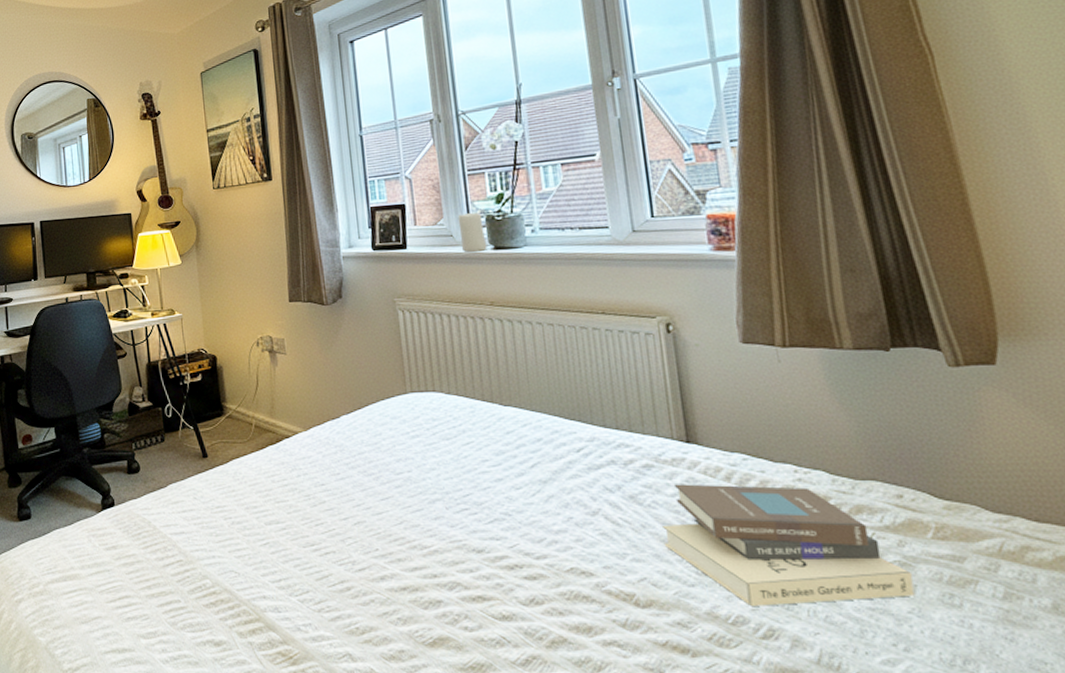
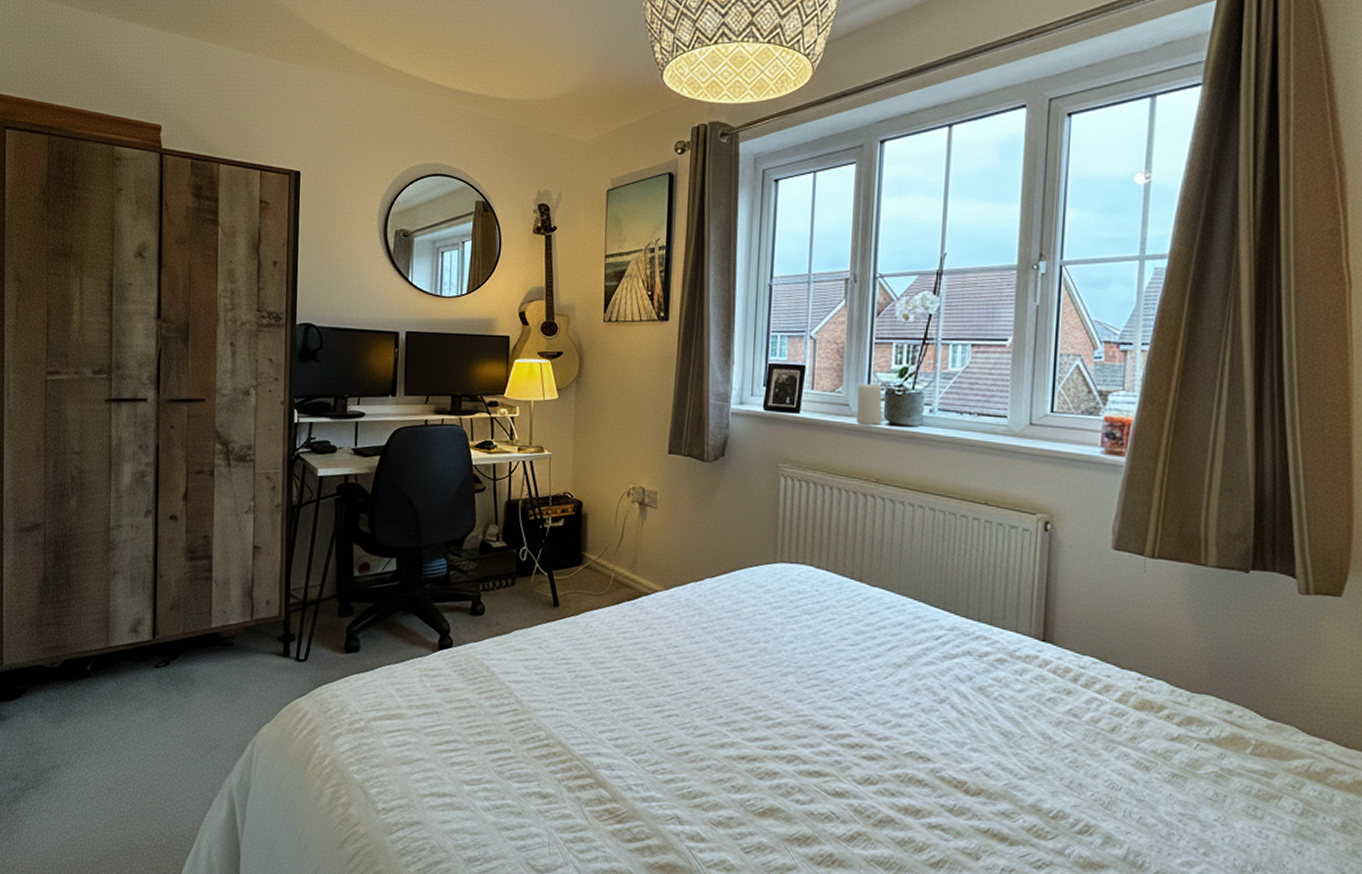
books: present [661,484,915,607] -> none [1002,680,1224,806]

